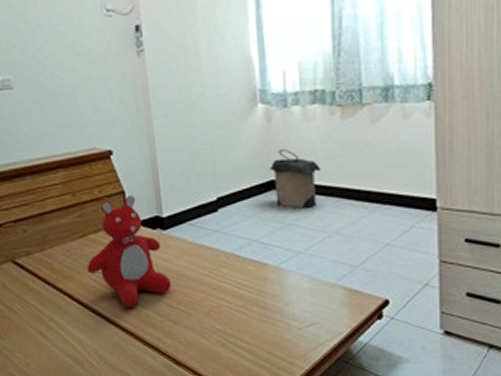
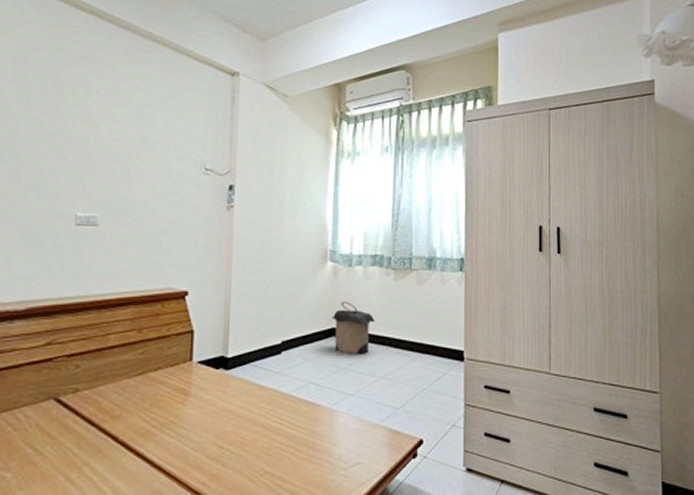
teddy bear: present [87,195,172,308] -> none [139,334,226,450]

